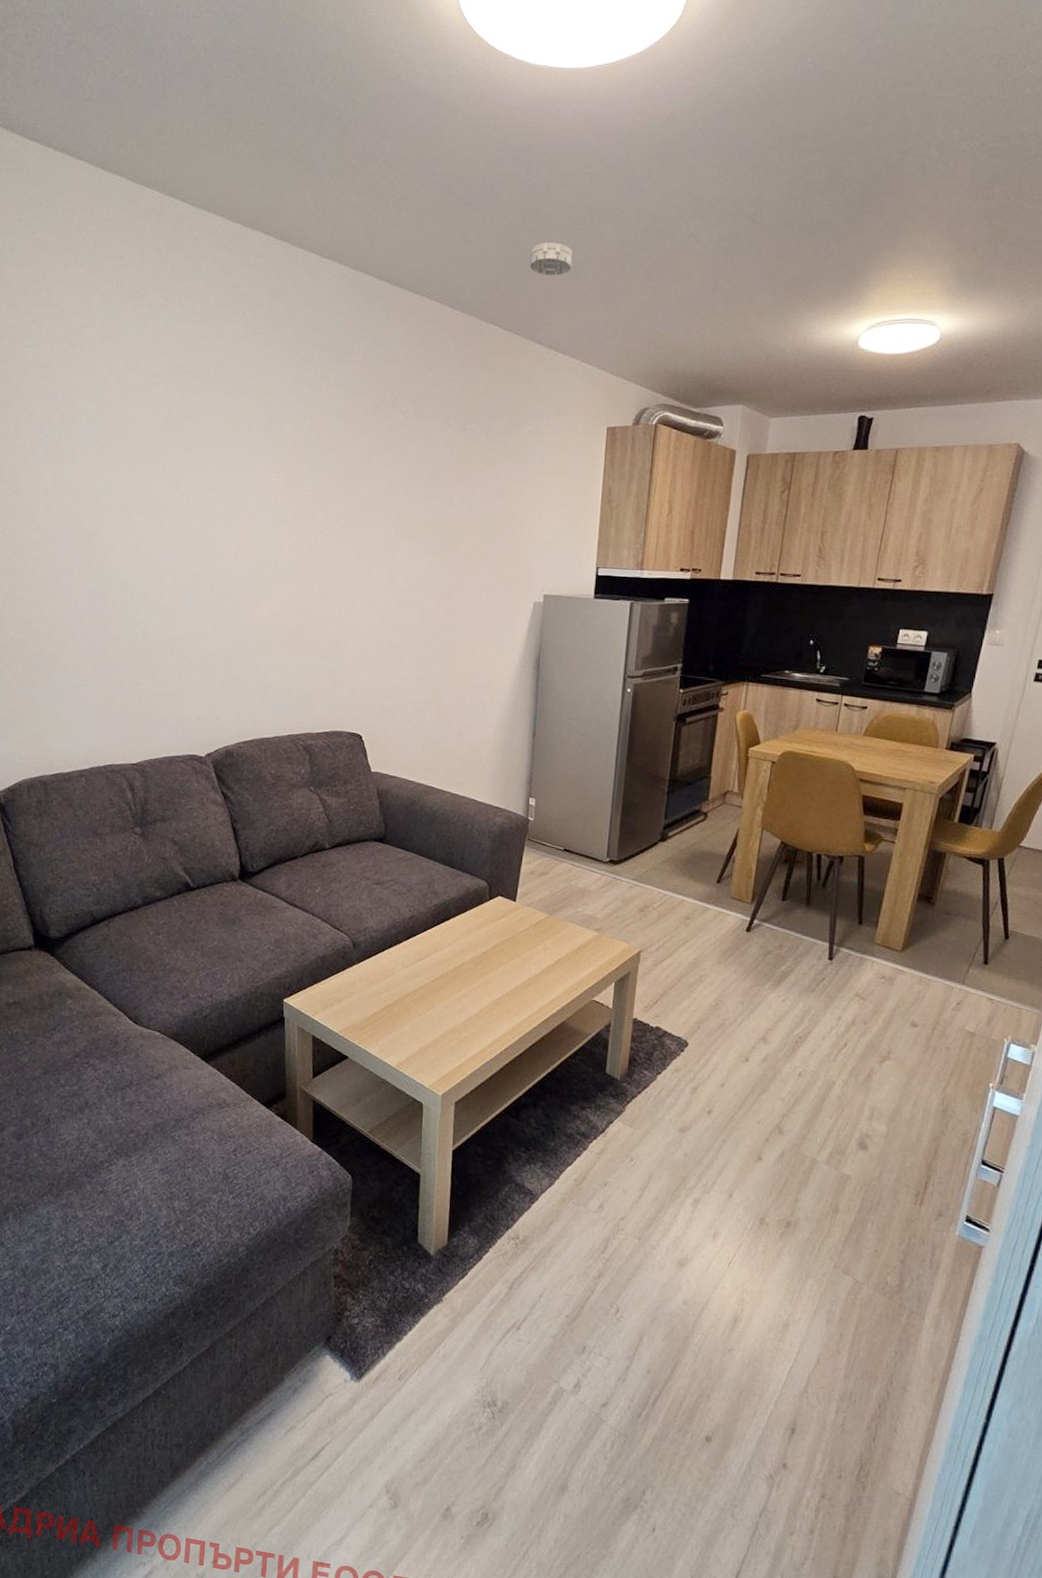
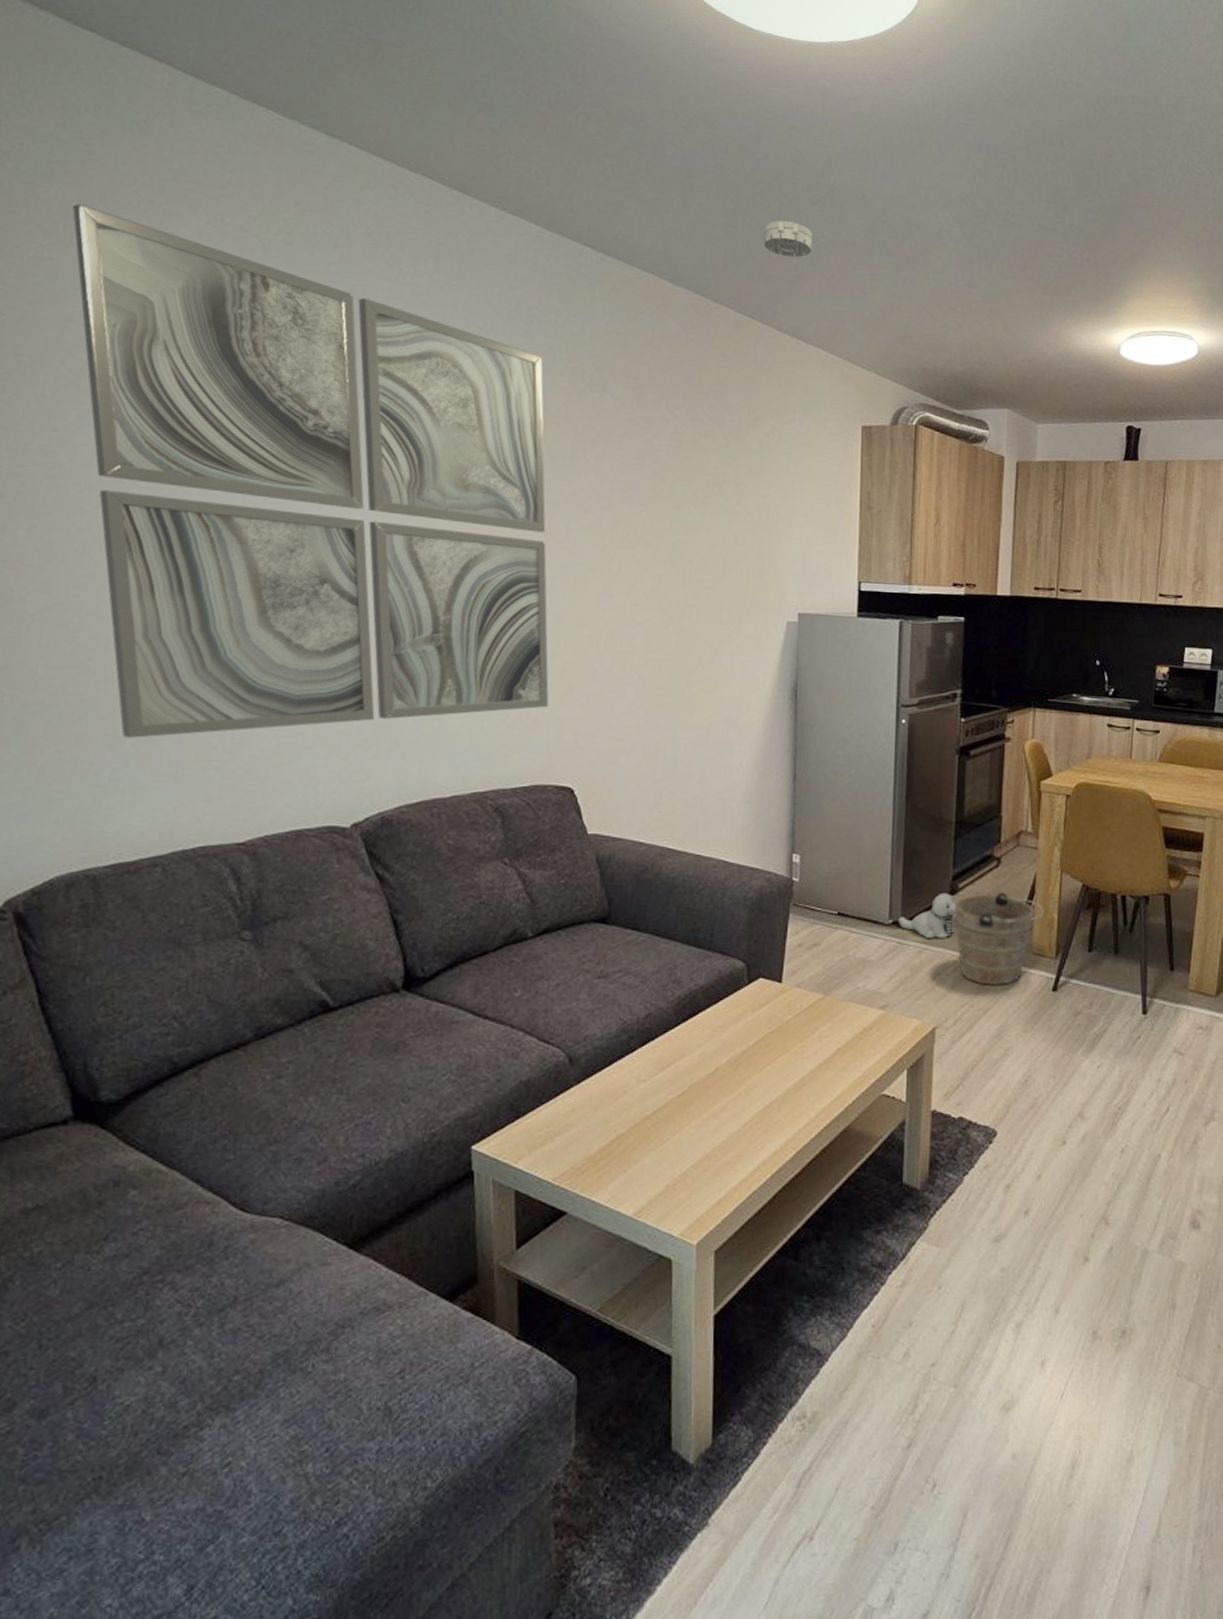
wall art: none [25,281,348,684] -> present [72,204,549,738]
plush toy: none [615,839,666,878] -> present [899,892,957,938]
bucket: none [663,842,744,923] -> present [954,892,1044,987]

